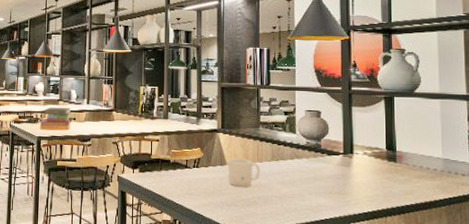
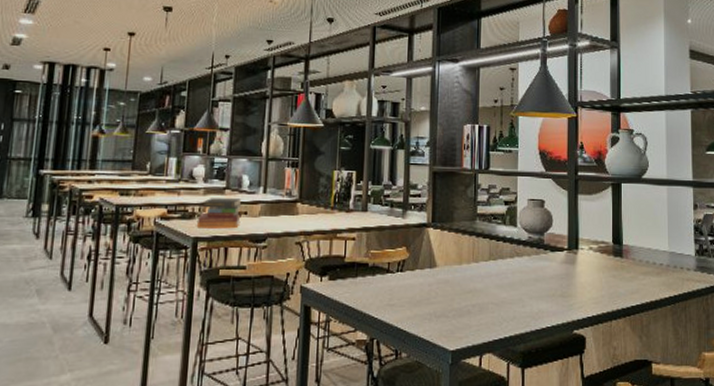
mug: present [228,158,261,187] -> none [438,259,476,293]

